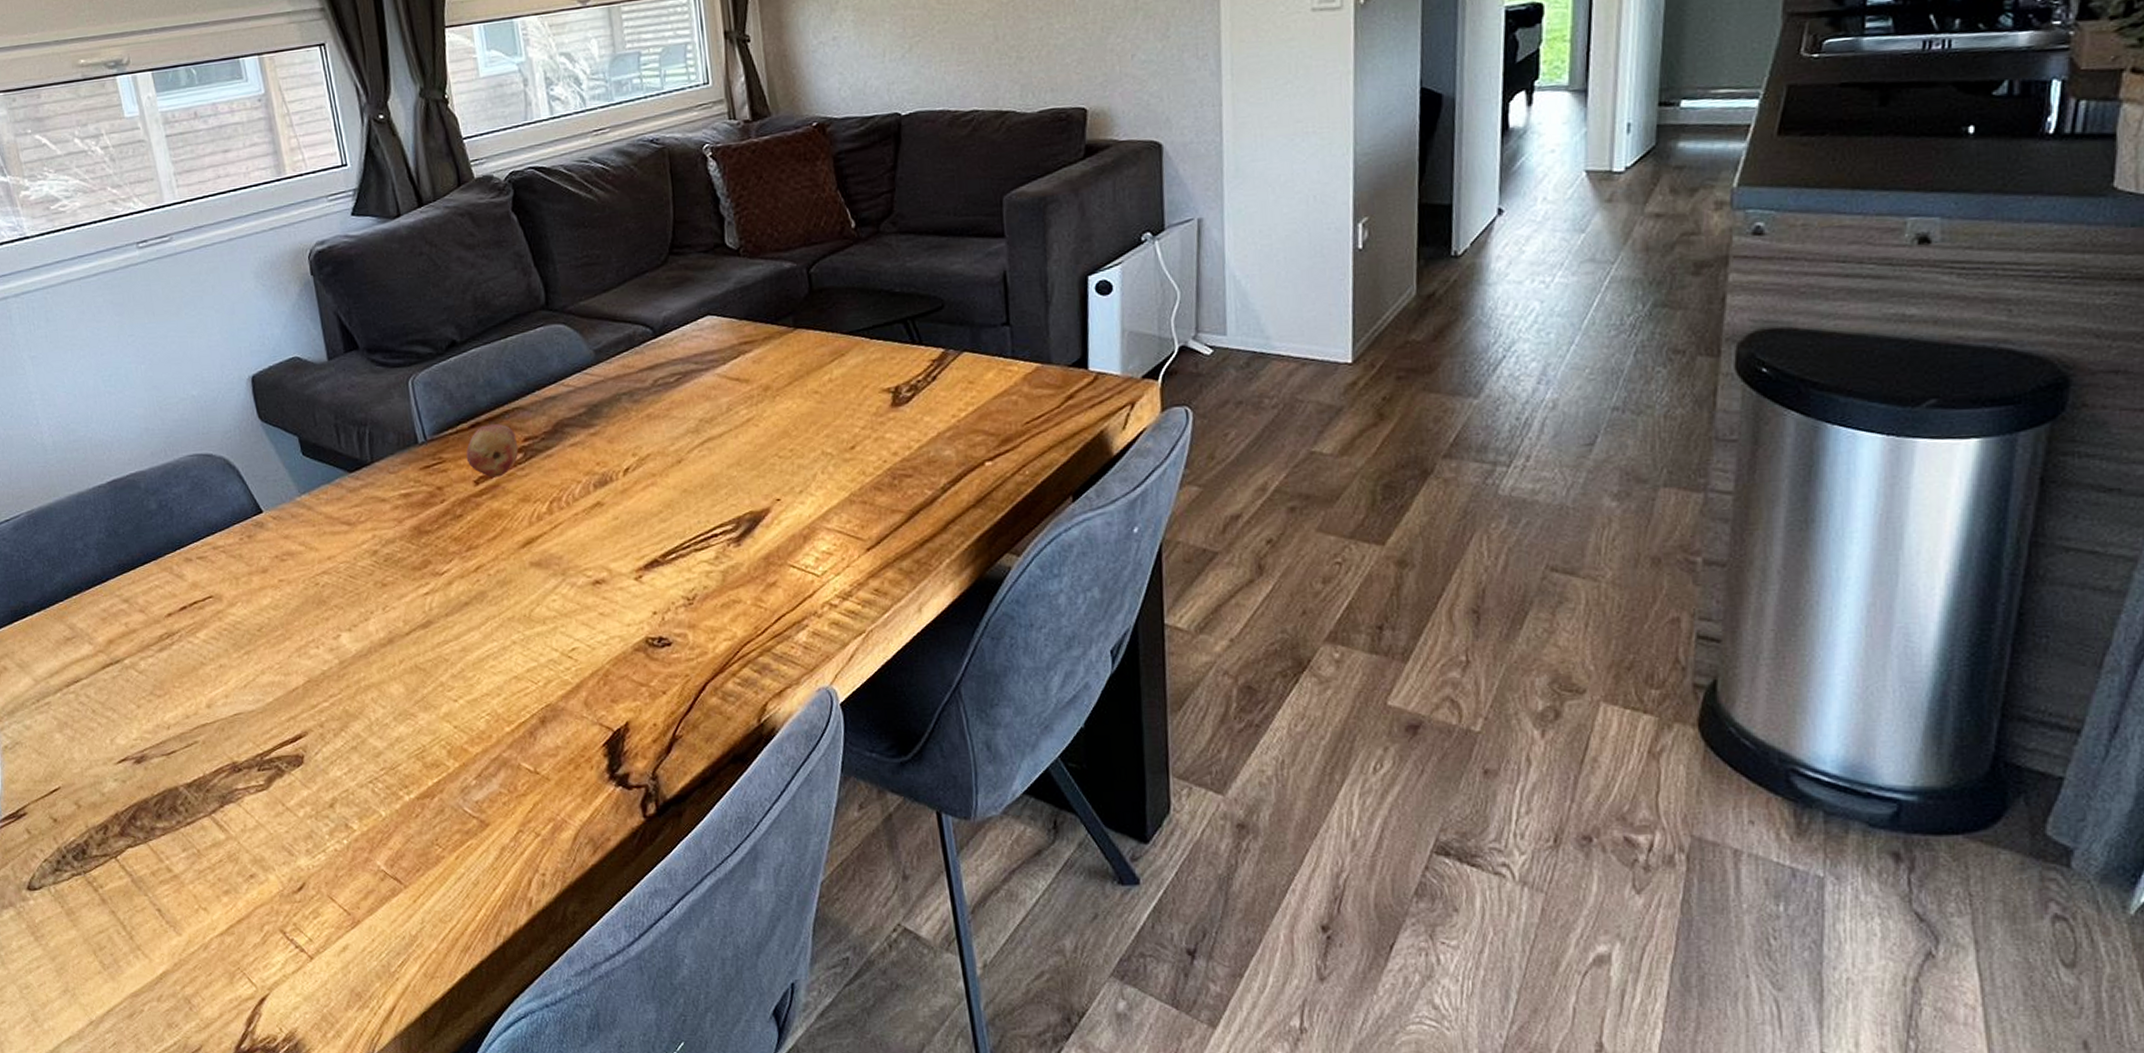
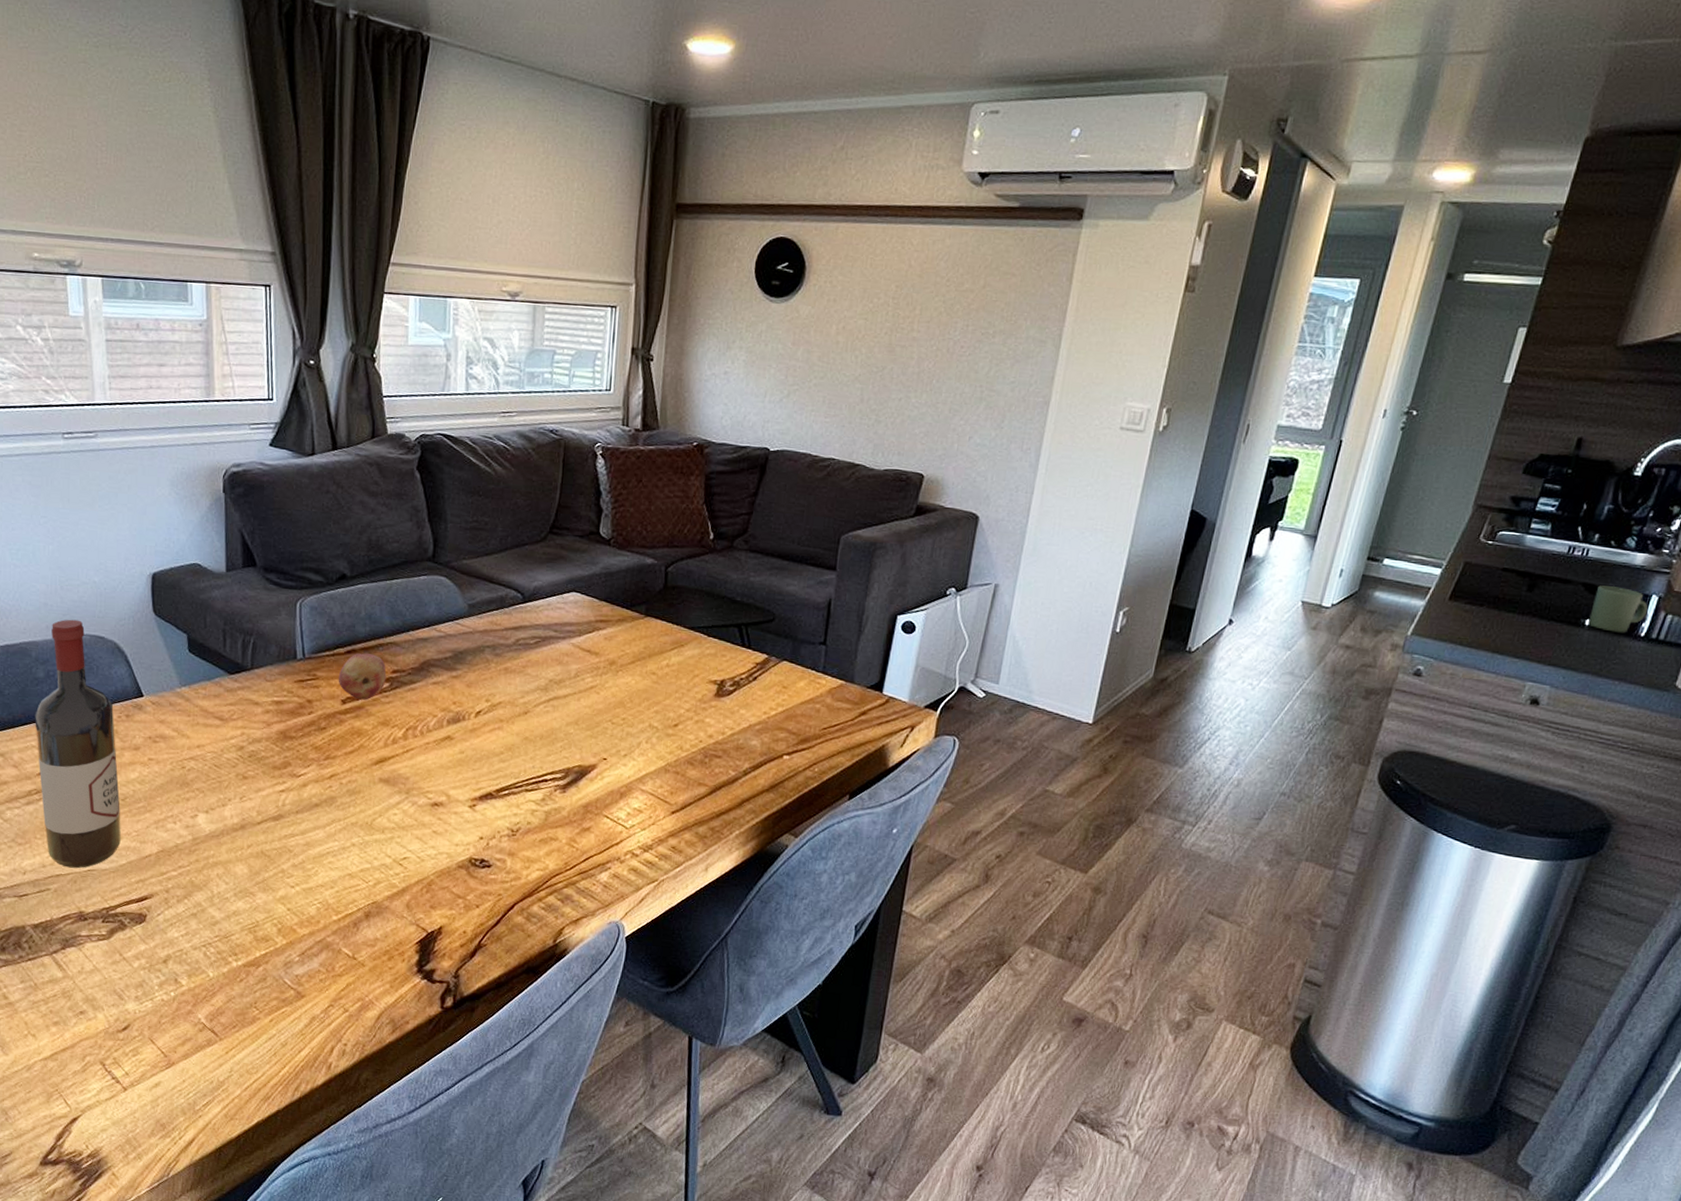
wine bottle: none [152,440,265,715] -> present [34,619,122,869]
mug: none [1972,78,2051,136] -> present [1588,585,1648,633]

